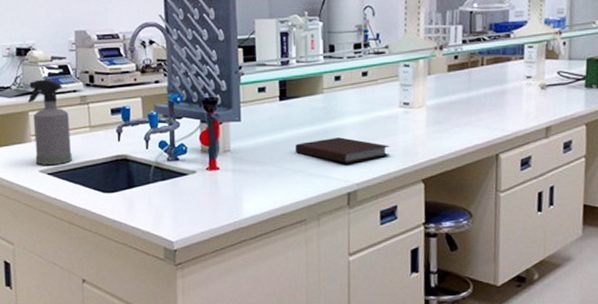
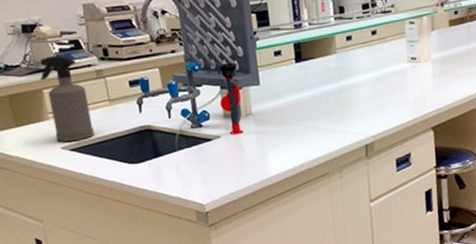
notebook: present [296,137,390,163] -> none [314,94,402,118]

